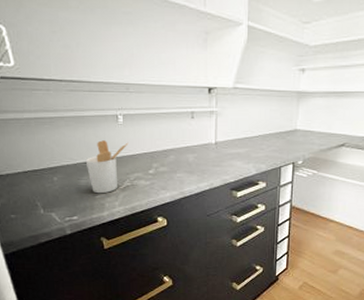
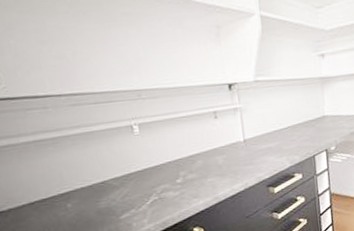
utensil holder: present [85,140,128,194] -> none [102,153,149,214]

